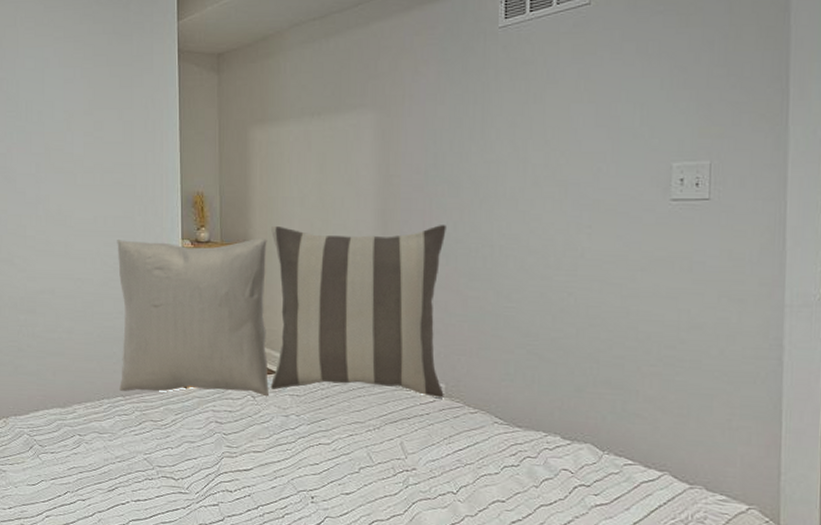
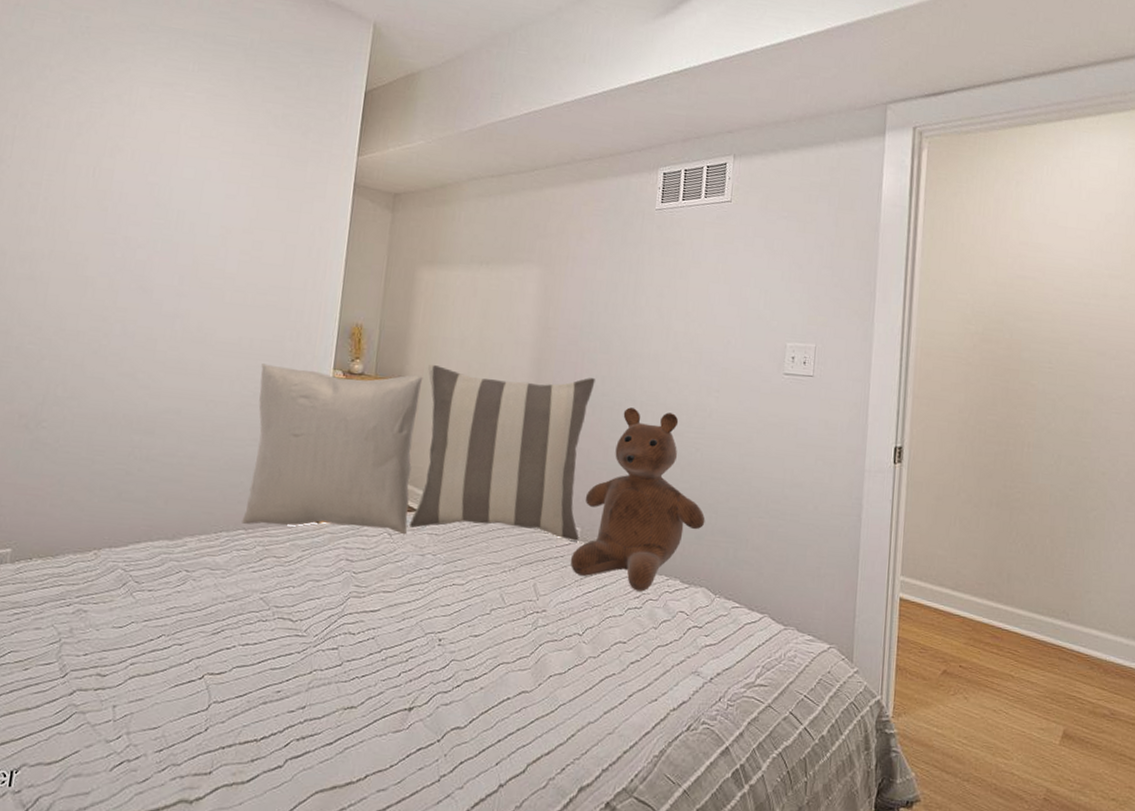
teddy bear: none [436,253,585,449] -> present [570,407,705,592]

